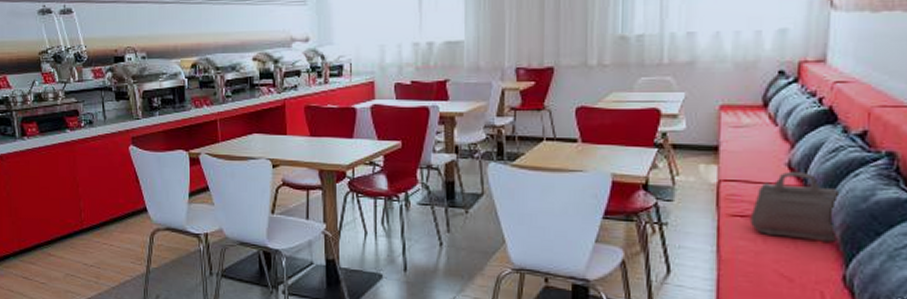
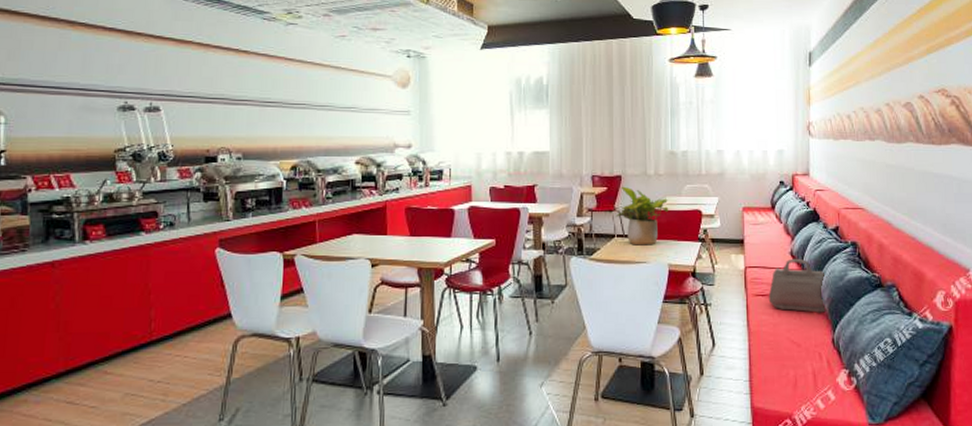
potted plant: none [544,80,616,151] -> present [615,186,669,245]

